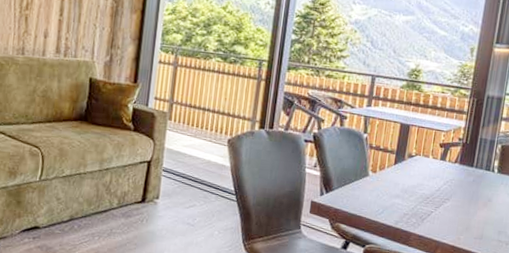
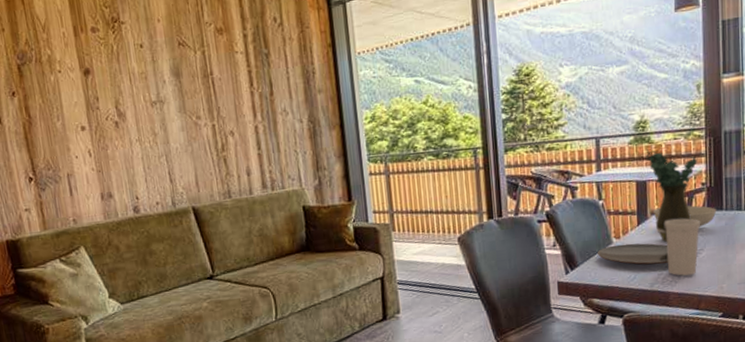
plate: none [353,177,418,206] -> present [598,243,669,266]
vase: none [410,95,460,185] -> present [646,148,697,242]
bowl: none [410,152,468,178] -> present [653,205,717,227]
cup: none [414,165,451,221] -> present [664,218,700,276]

